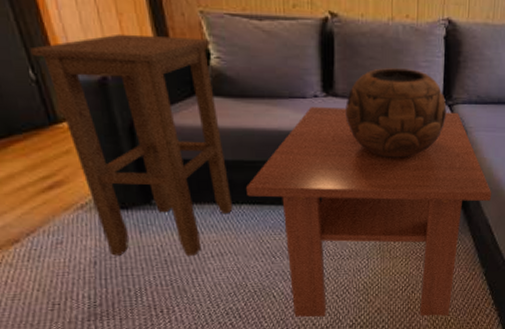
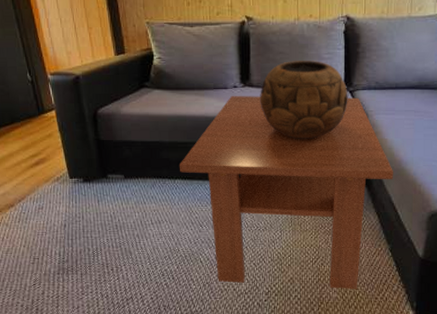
stool: present [30,33,233,256] -> none [29,43,169,222]

